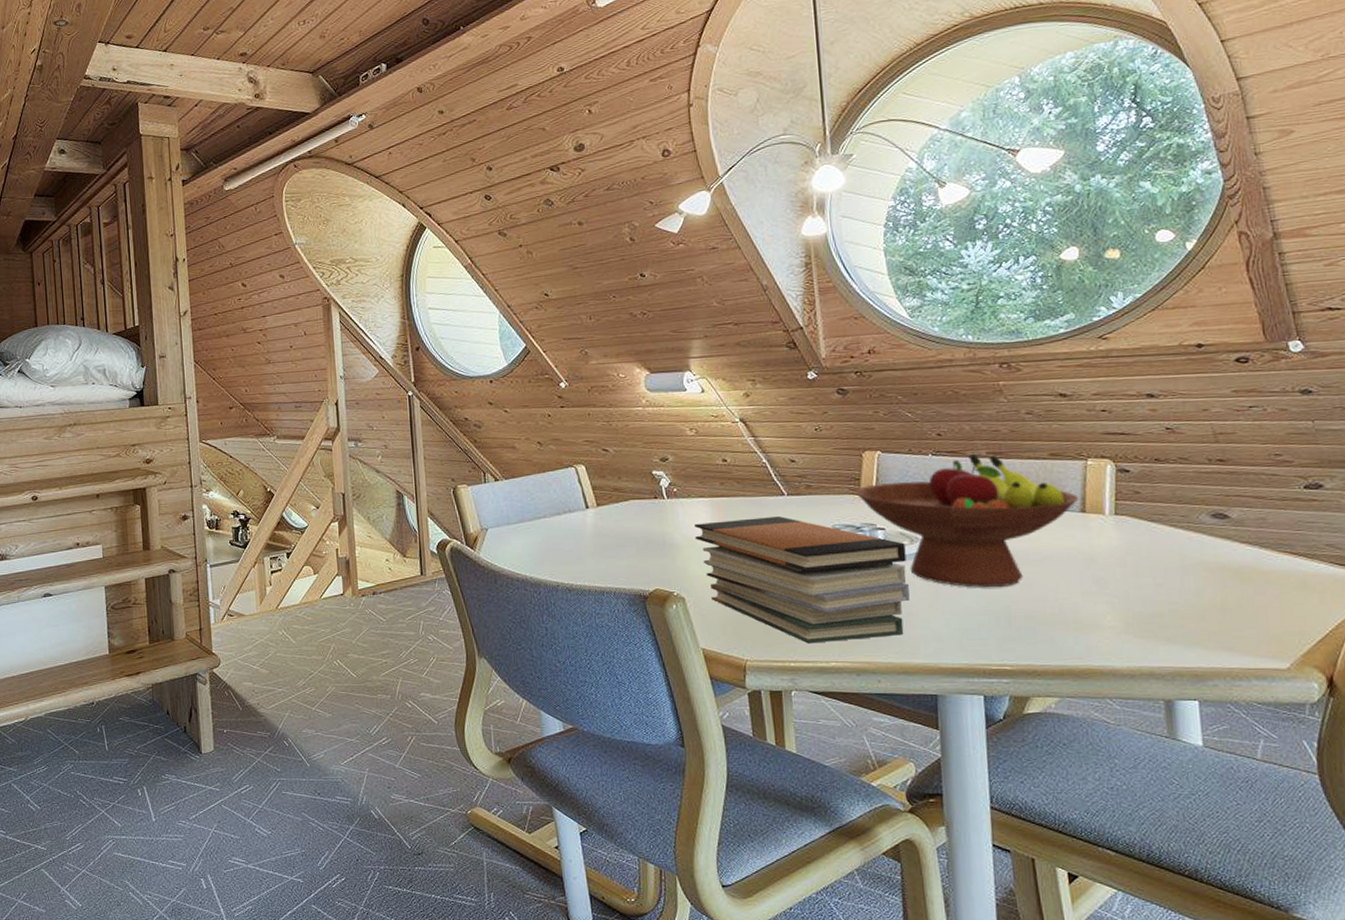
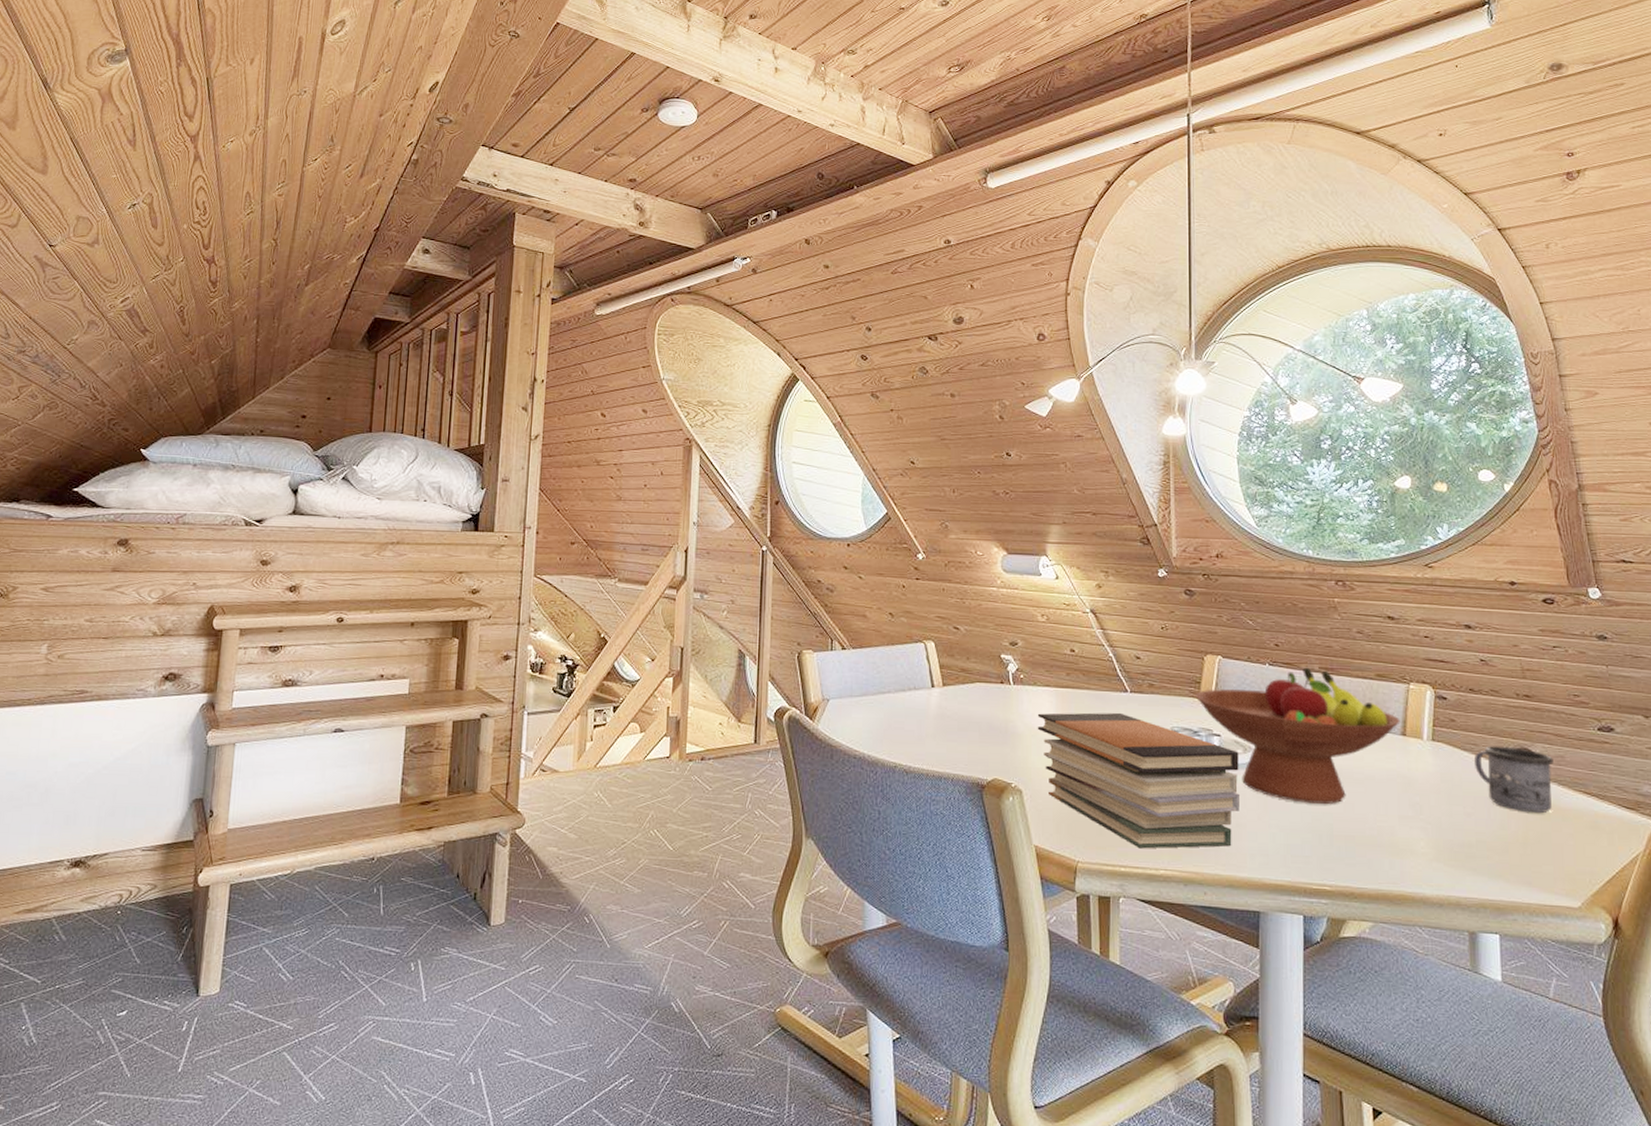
mug: none [1163,513,1254,579] -> present [1474,746,1554,813]

